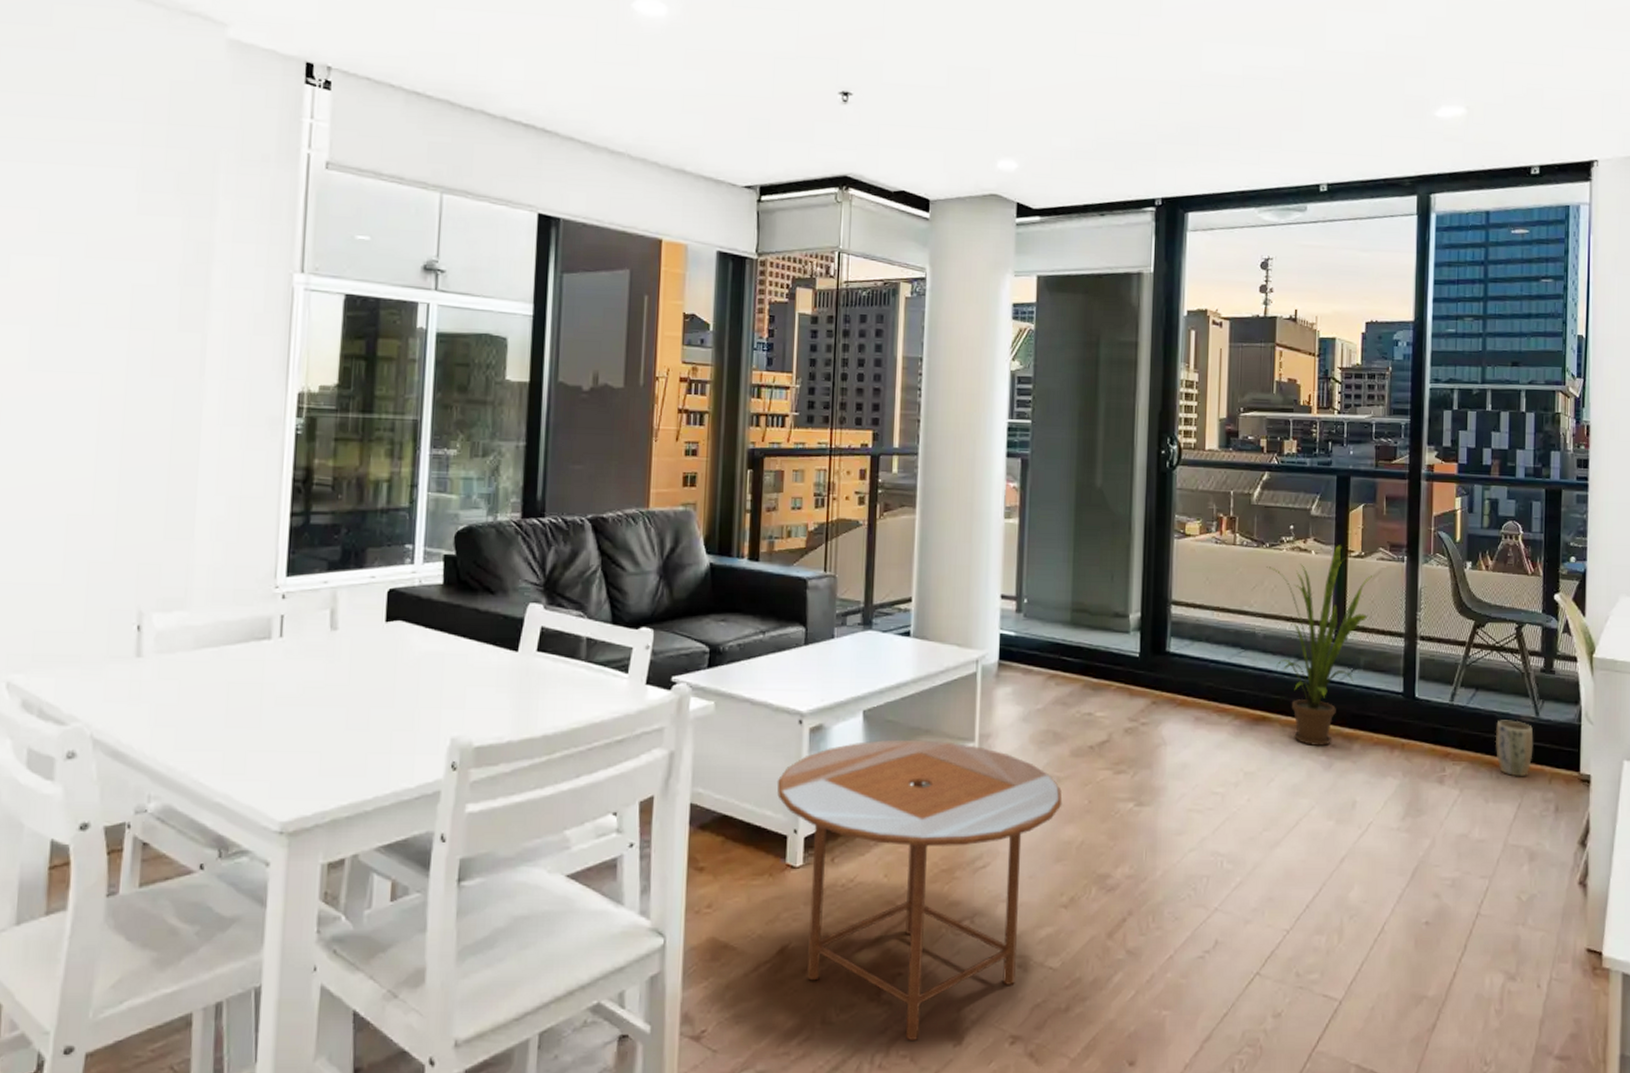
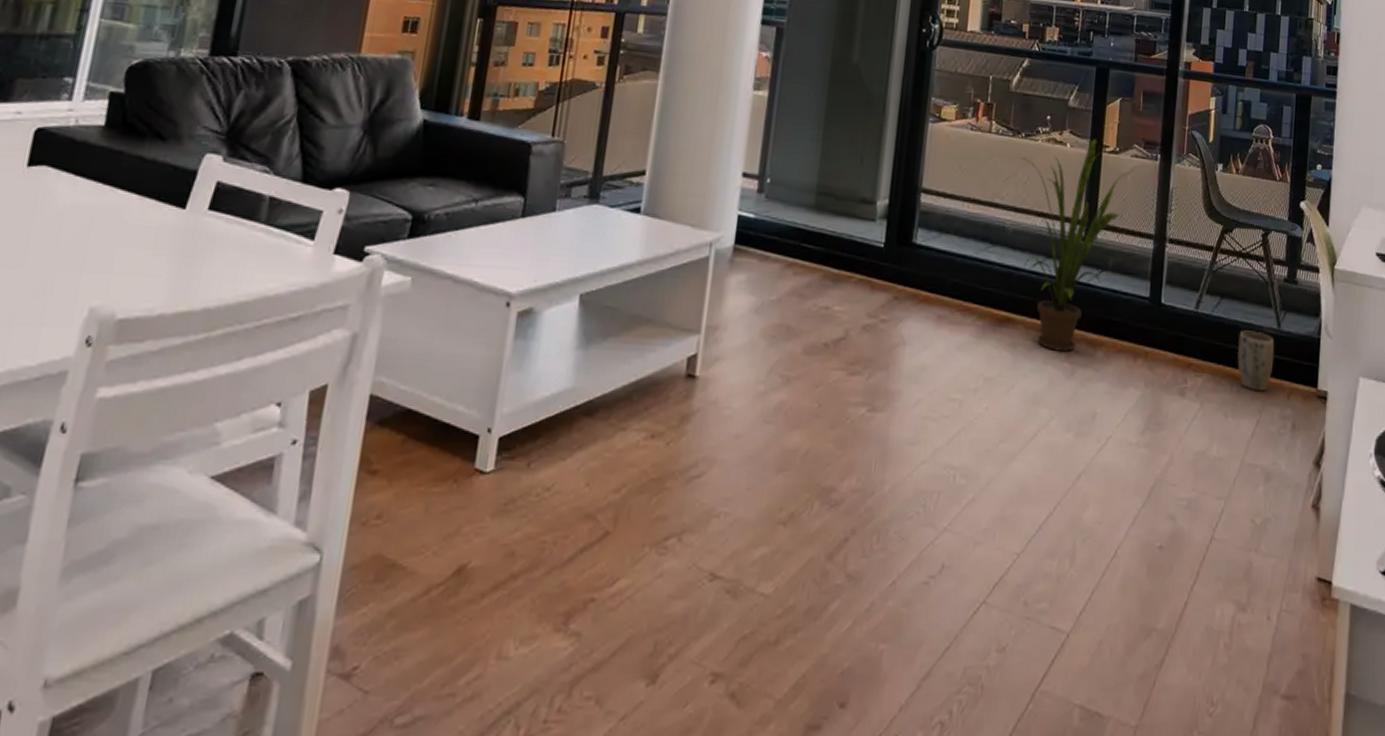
side table: present [776,739,1063,1042] -> none [473,328,790,680]

